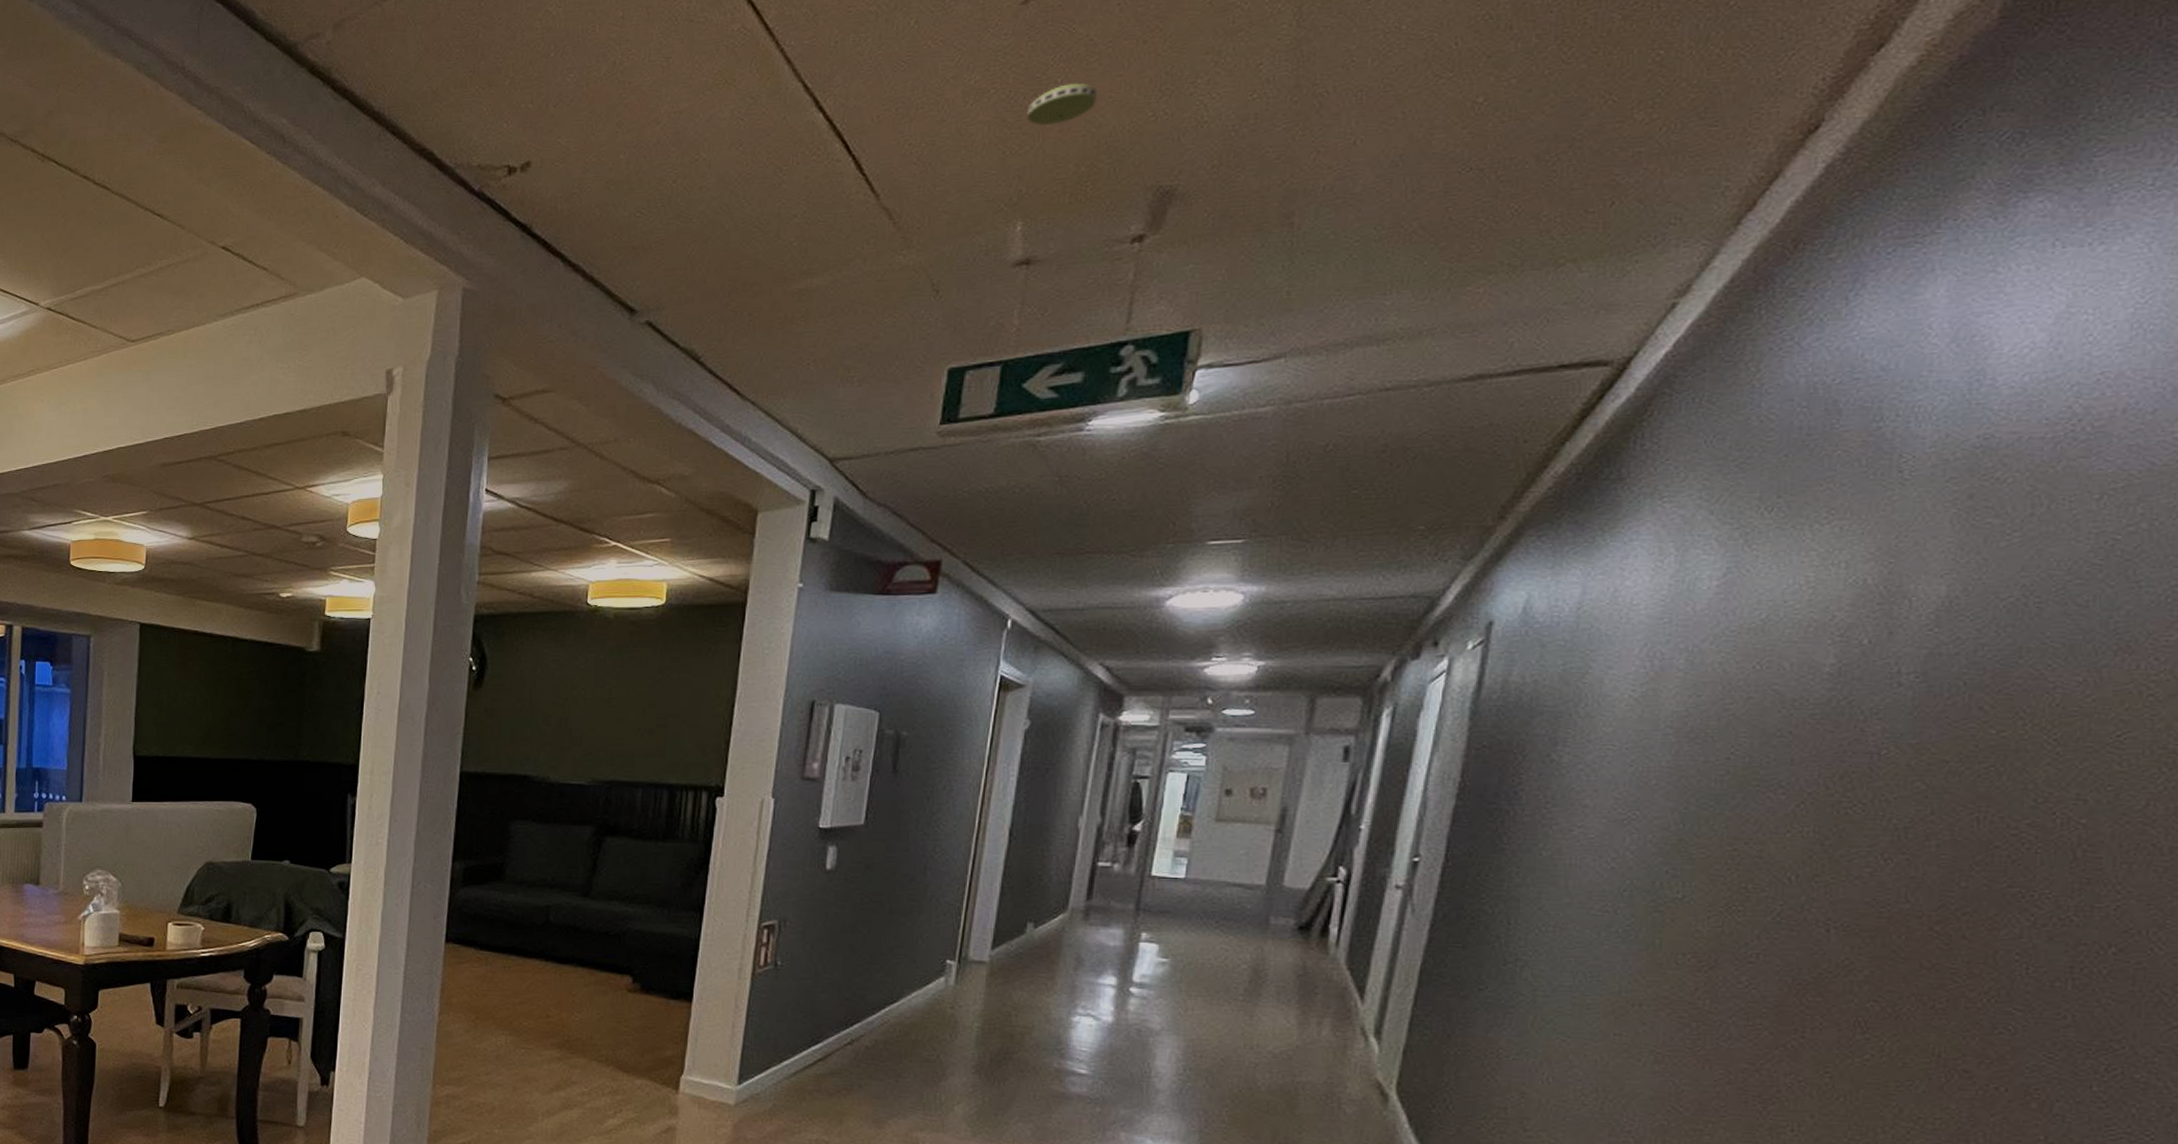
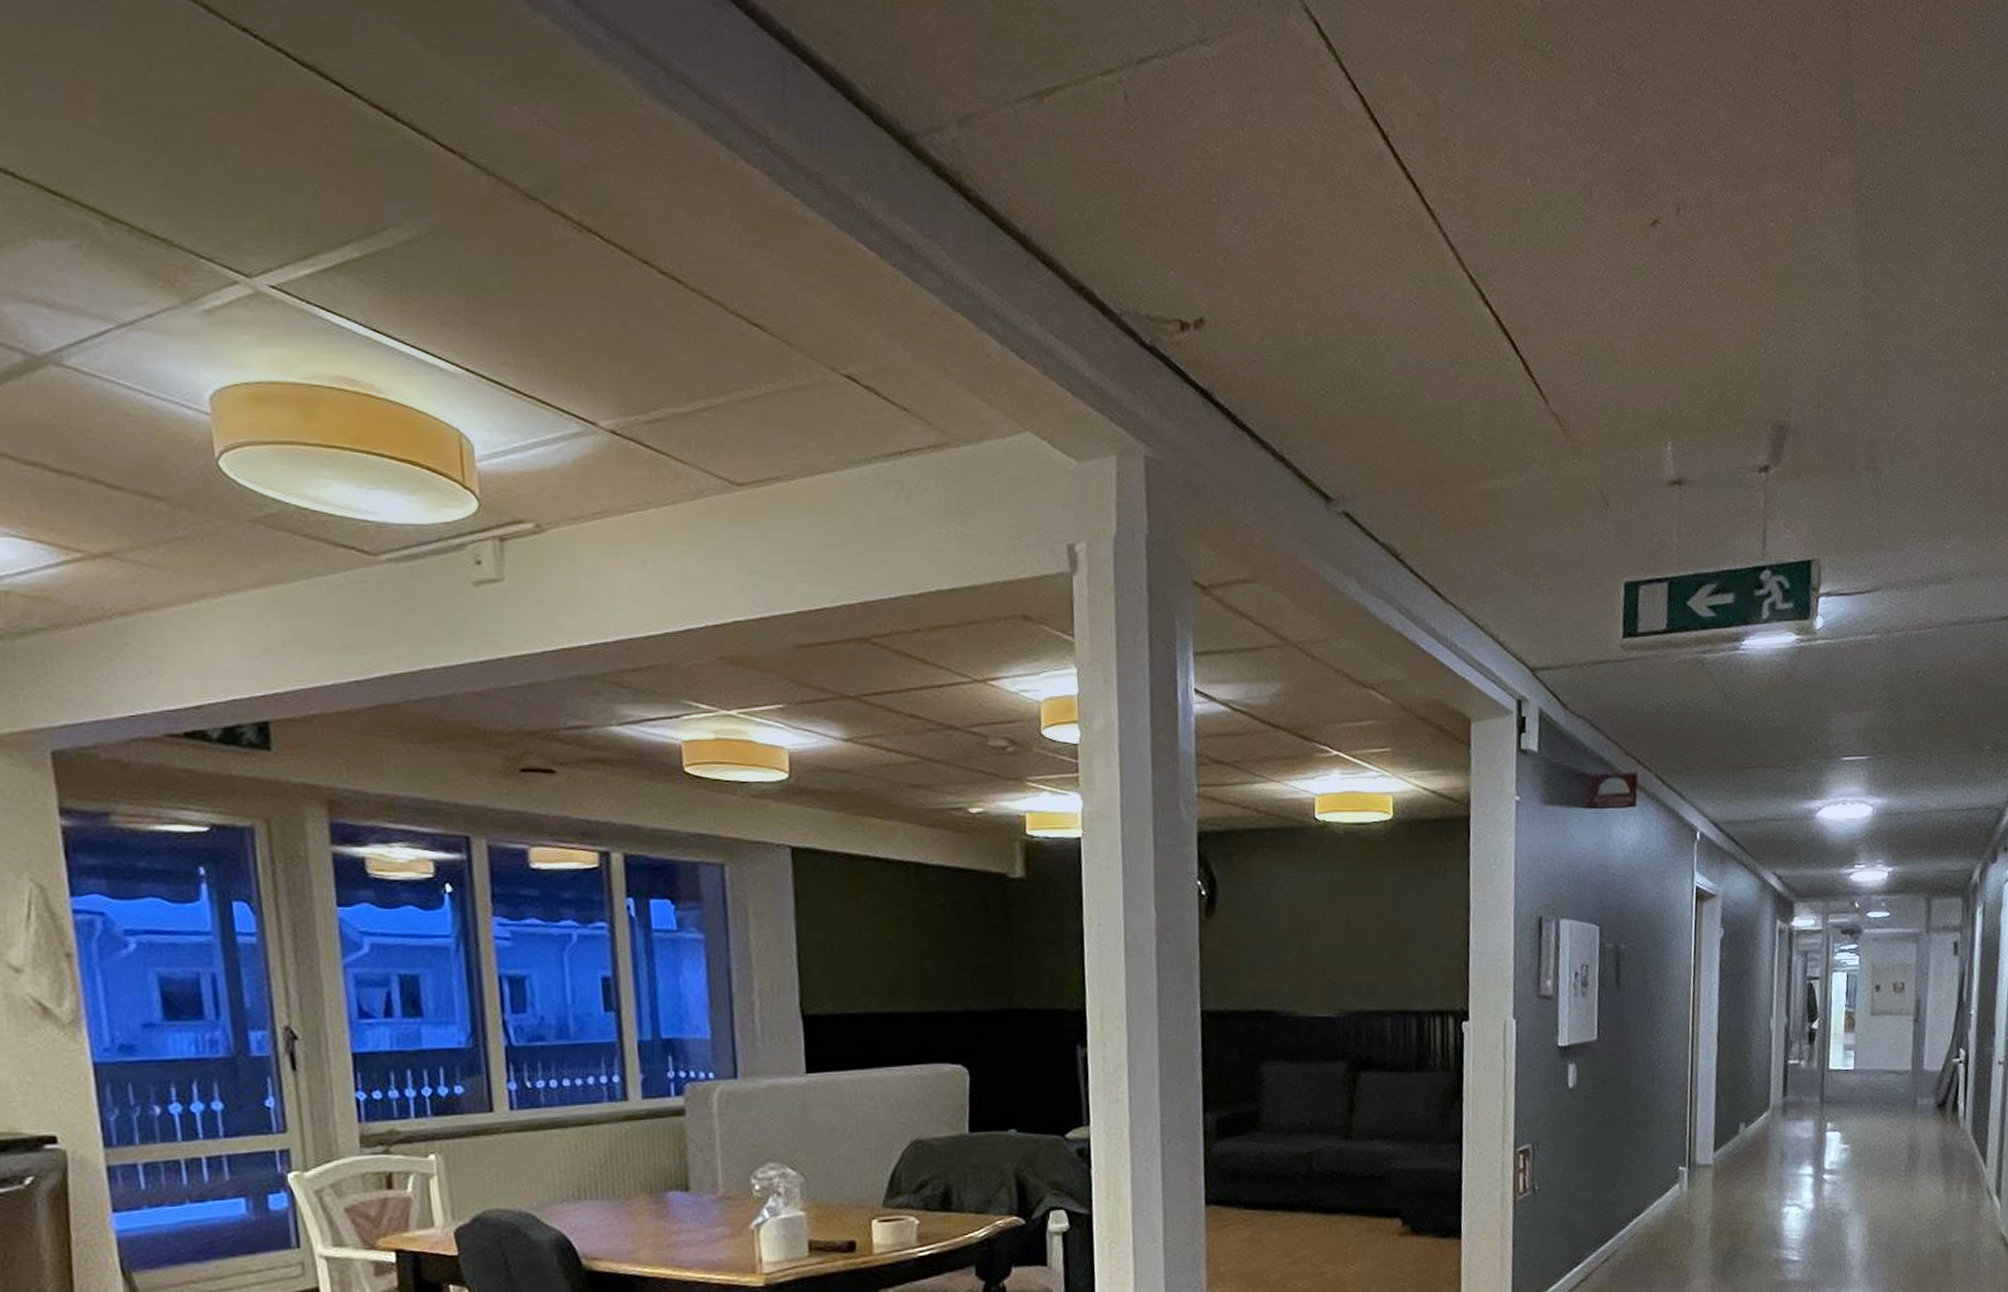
smoke detector: present [1027,83,1098,125] -> none [1665,311,1721,349]

